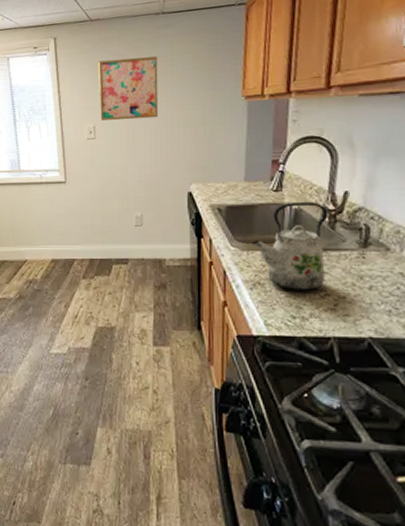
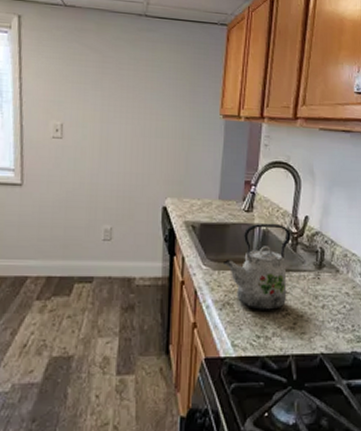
wall art: present [99,56,159,121] -> none [70,52,138,124]

